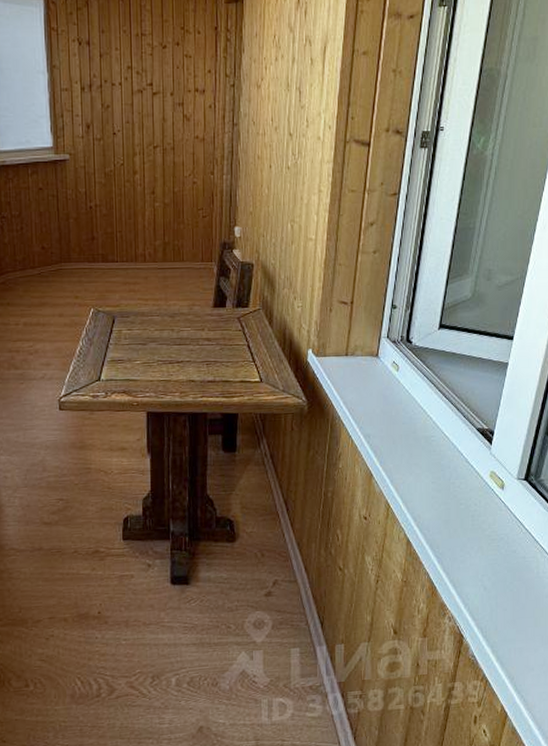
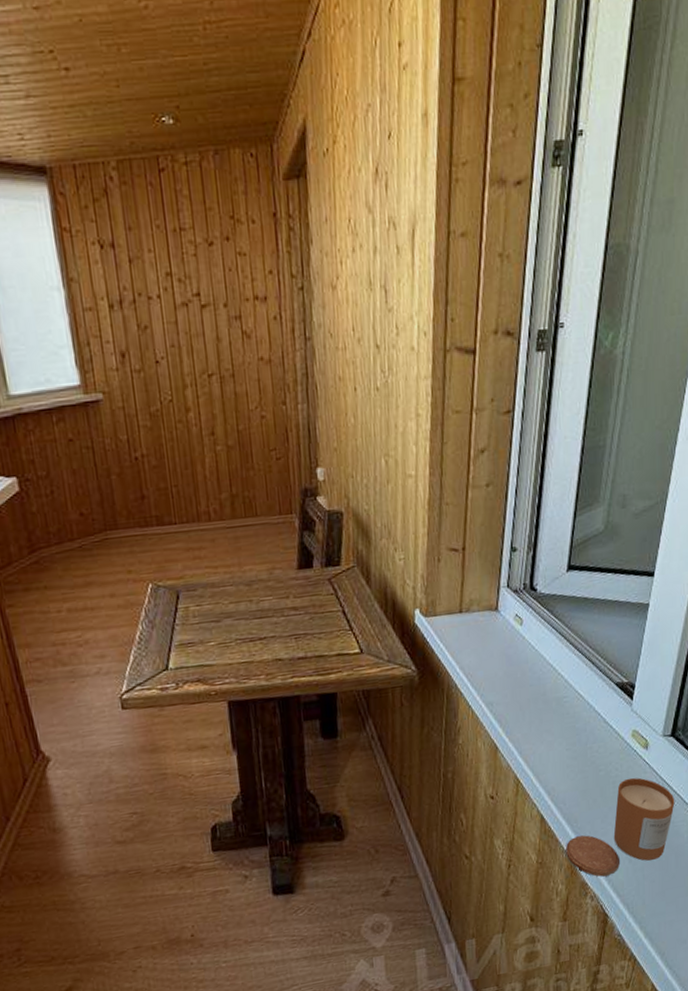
candle: none [428,513,527,600] -> present [566,777,675,877]

